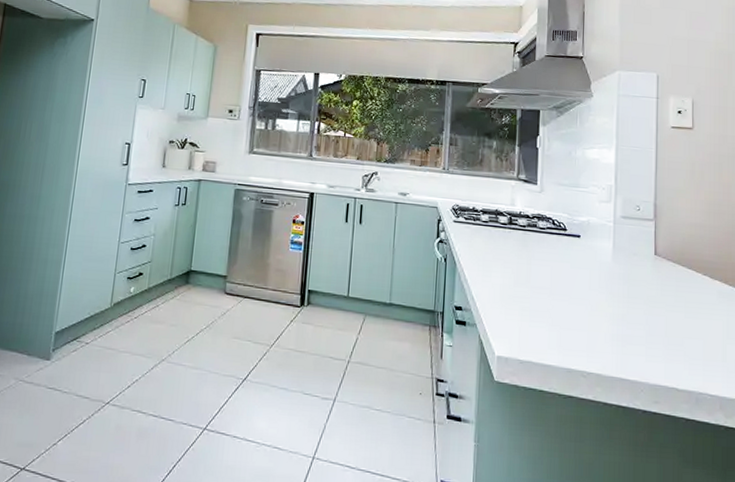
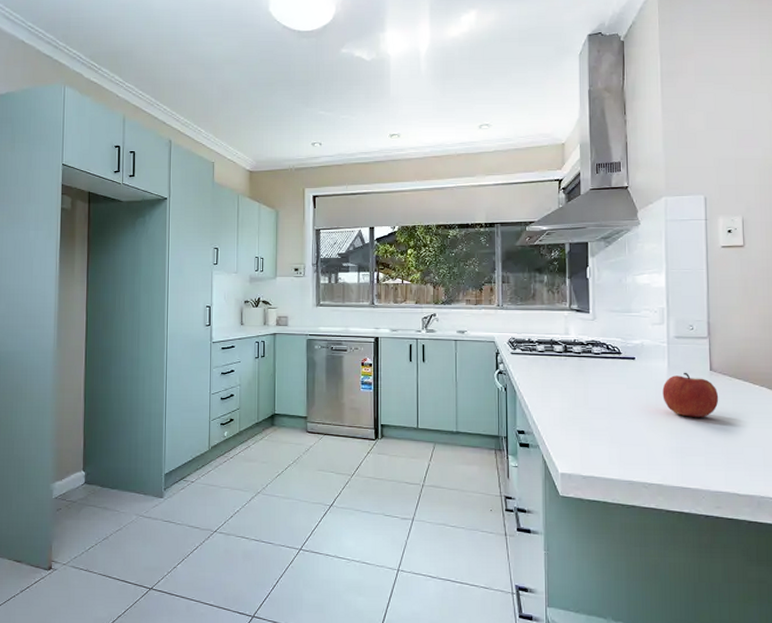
apple: none [606,254,662,304] -> present [662,372,719,417]

